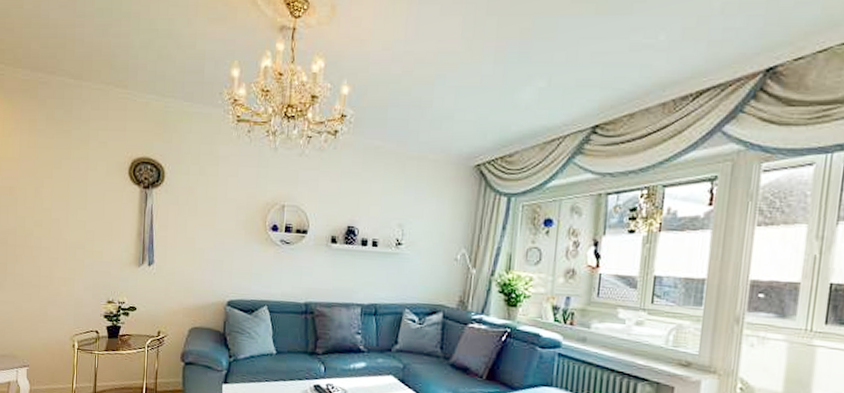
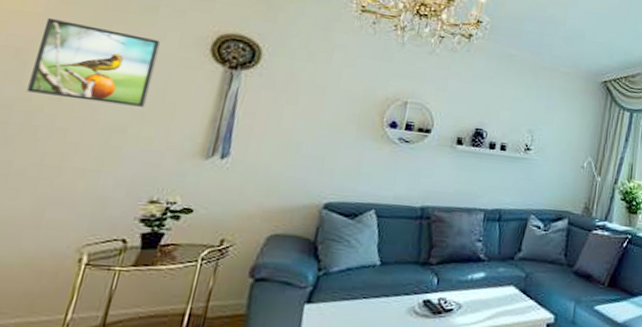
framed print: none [21,160,95,227] -> present [27,17,161,107]

